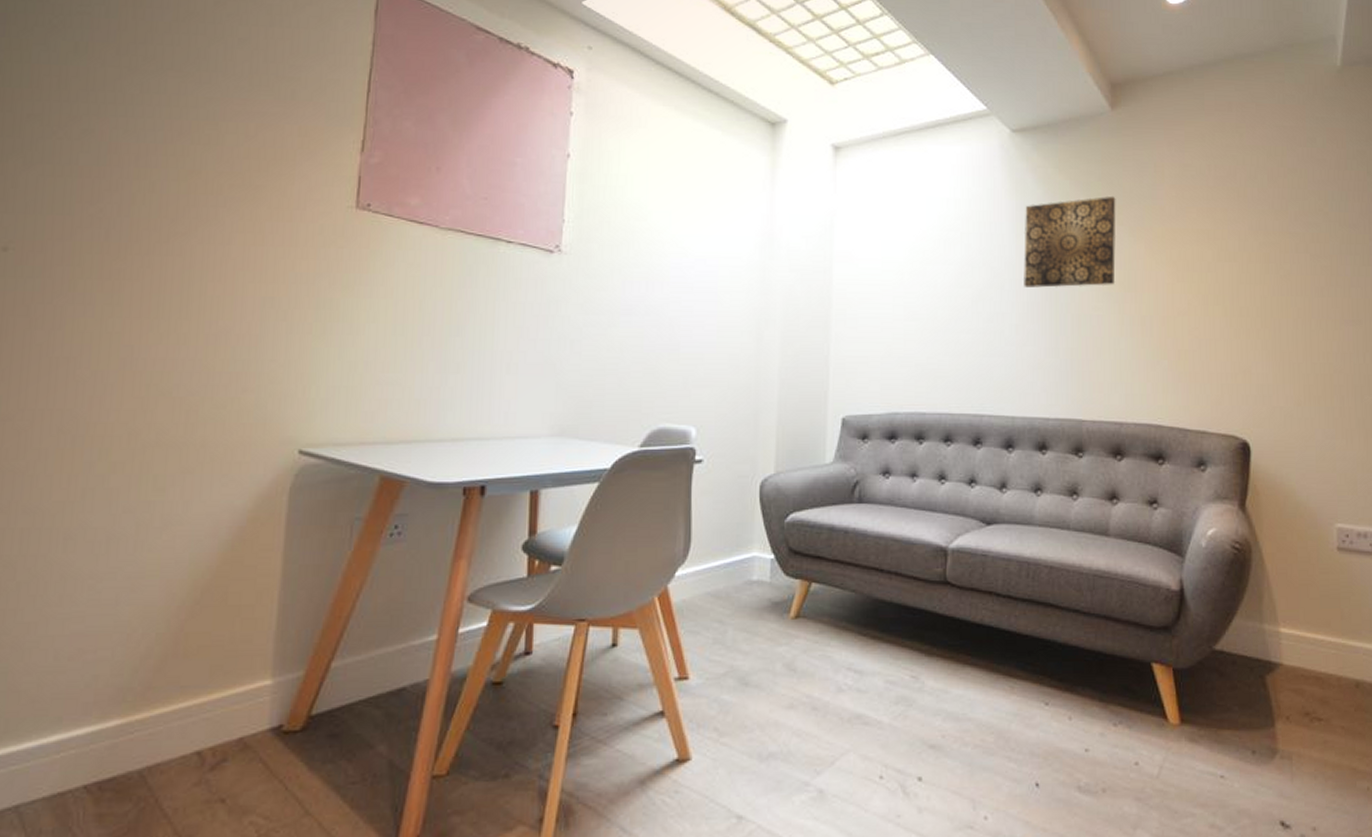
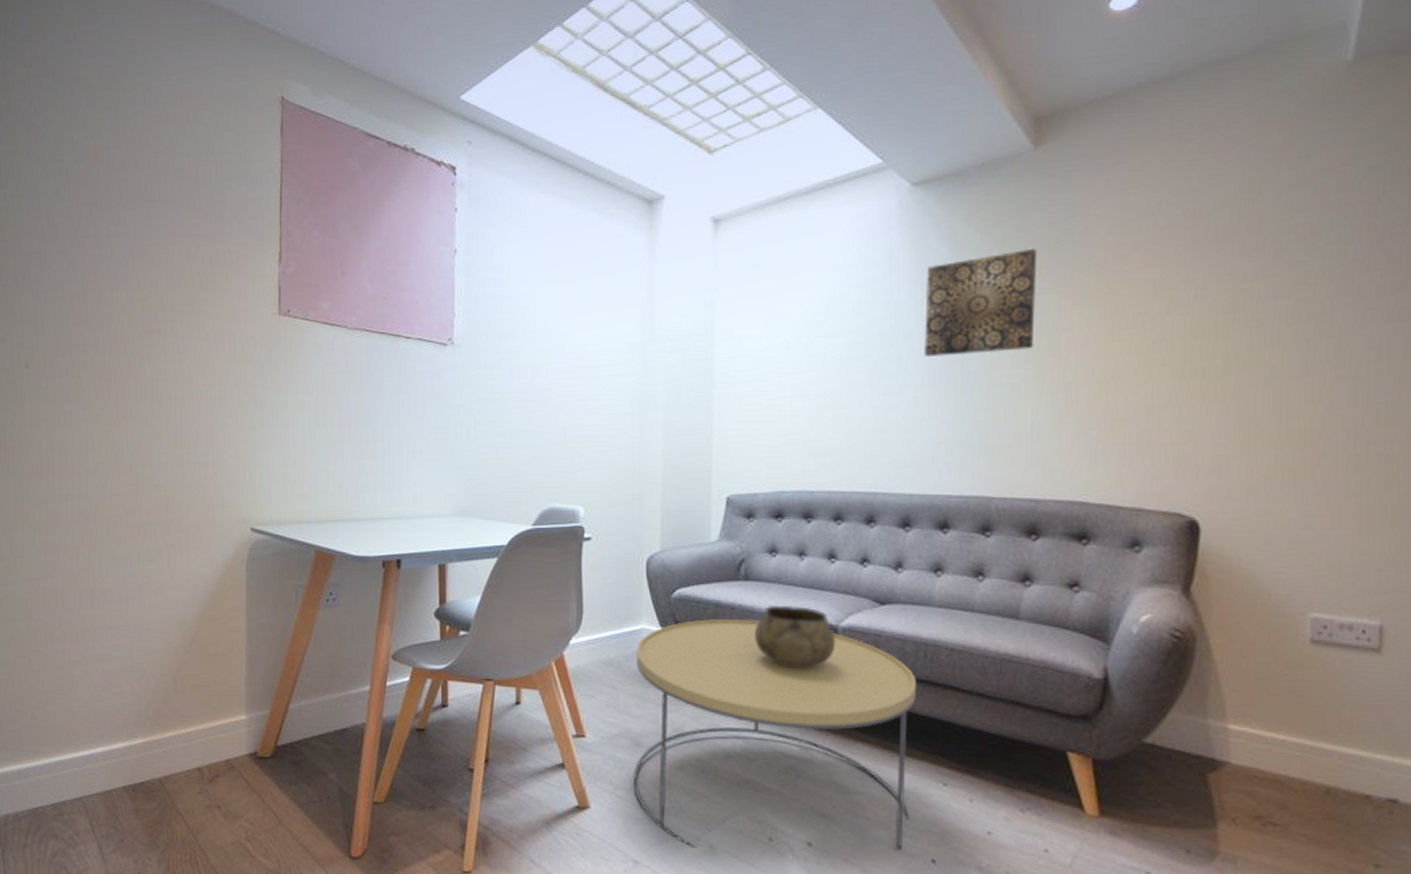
coffee table: none [740,542,1019,796] -> present [633,619,916,850]
decorative bowl: none [868,527,945,592] -> present [755,604,836,668]

